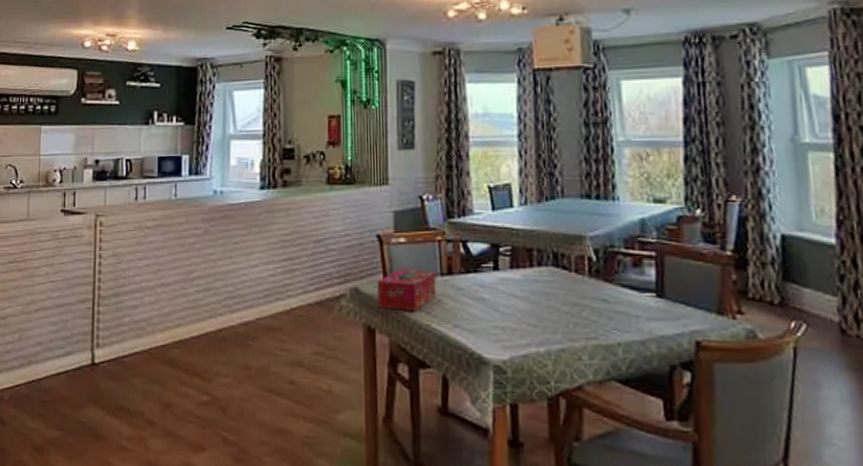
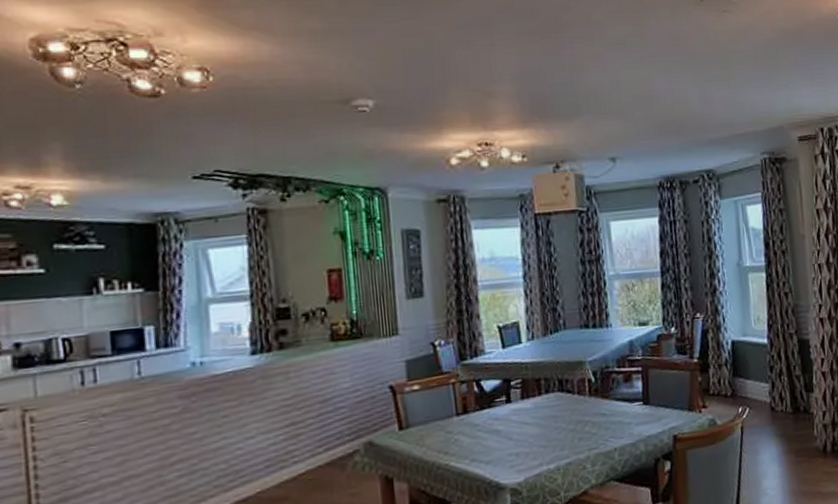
tissue box: present [377,269,437,311] -> none [392,413,453,457]

